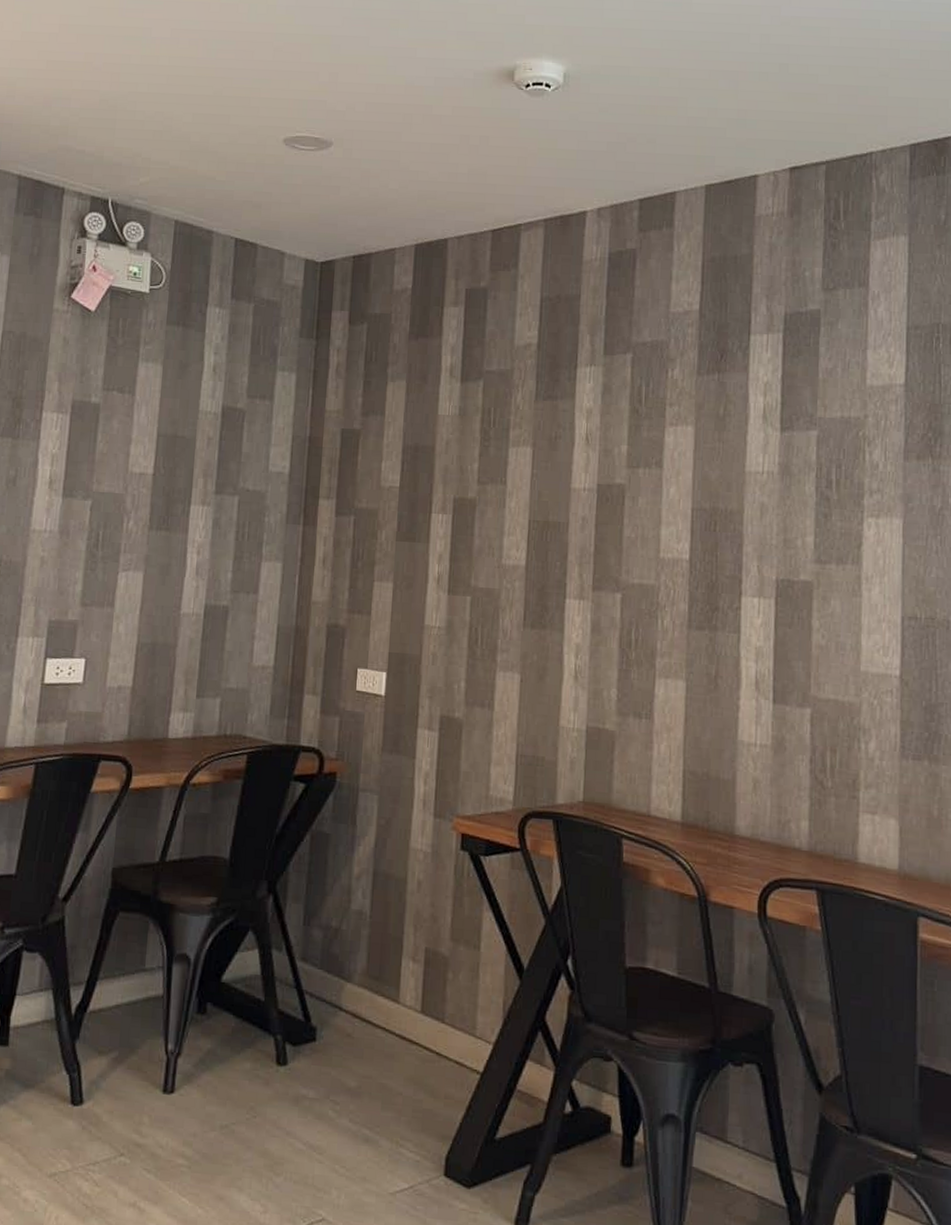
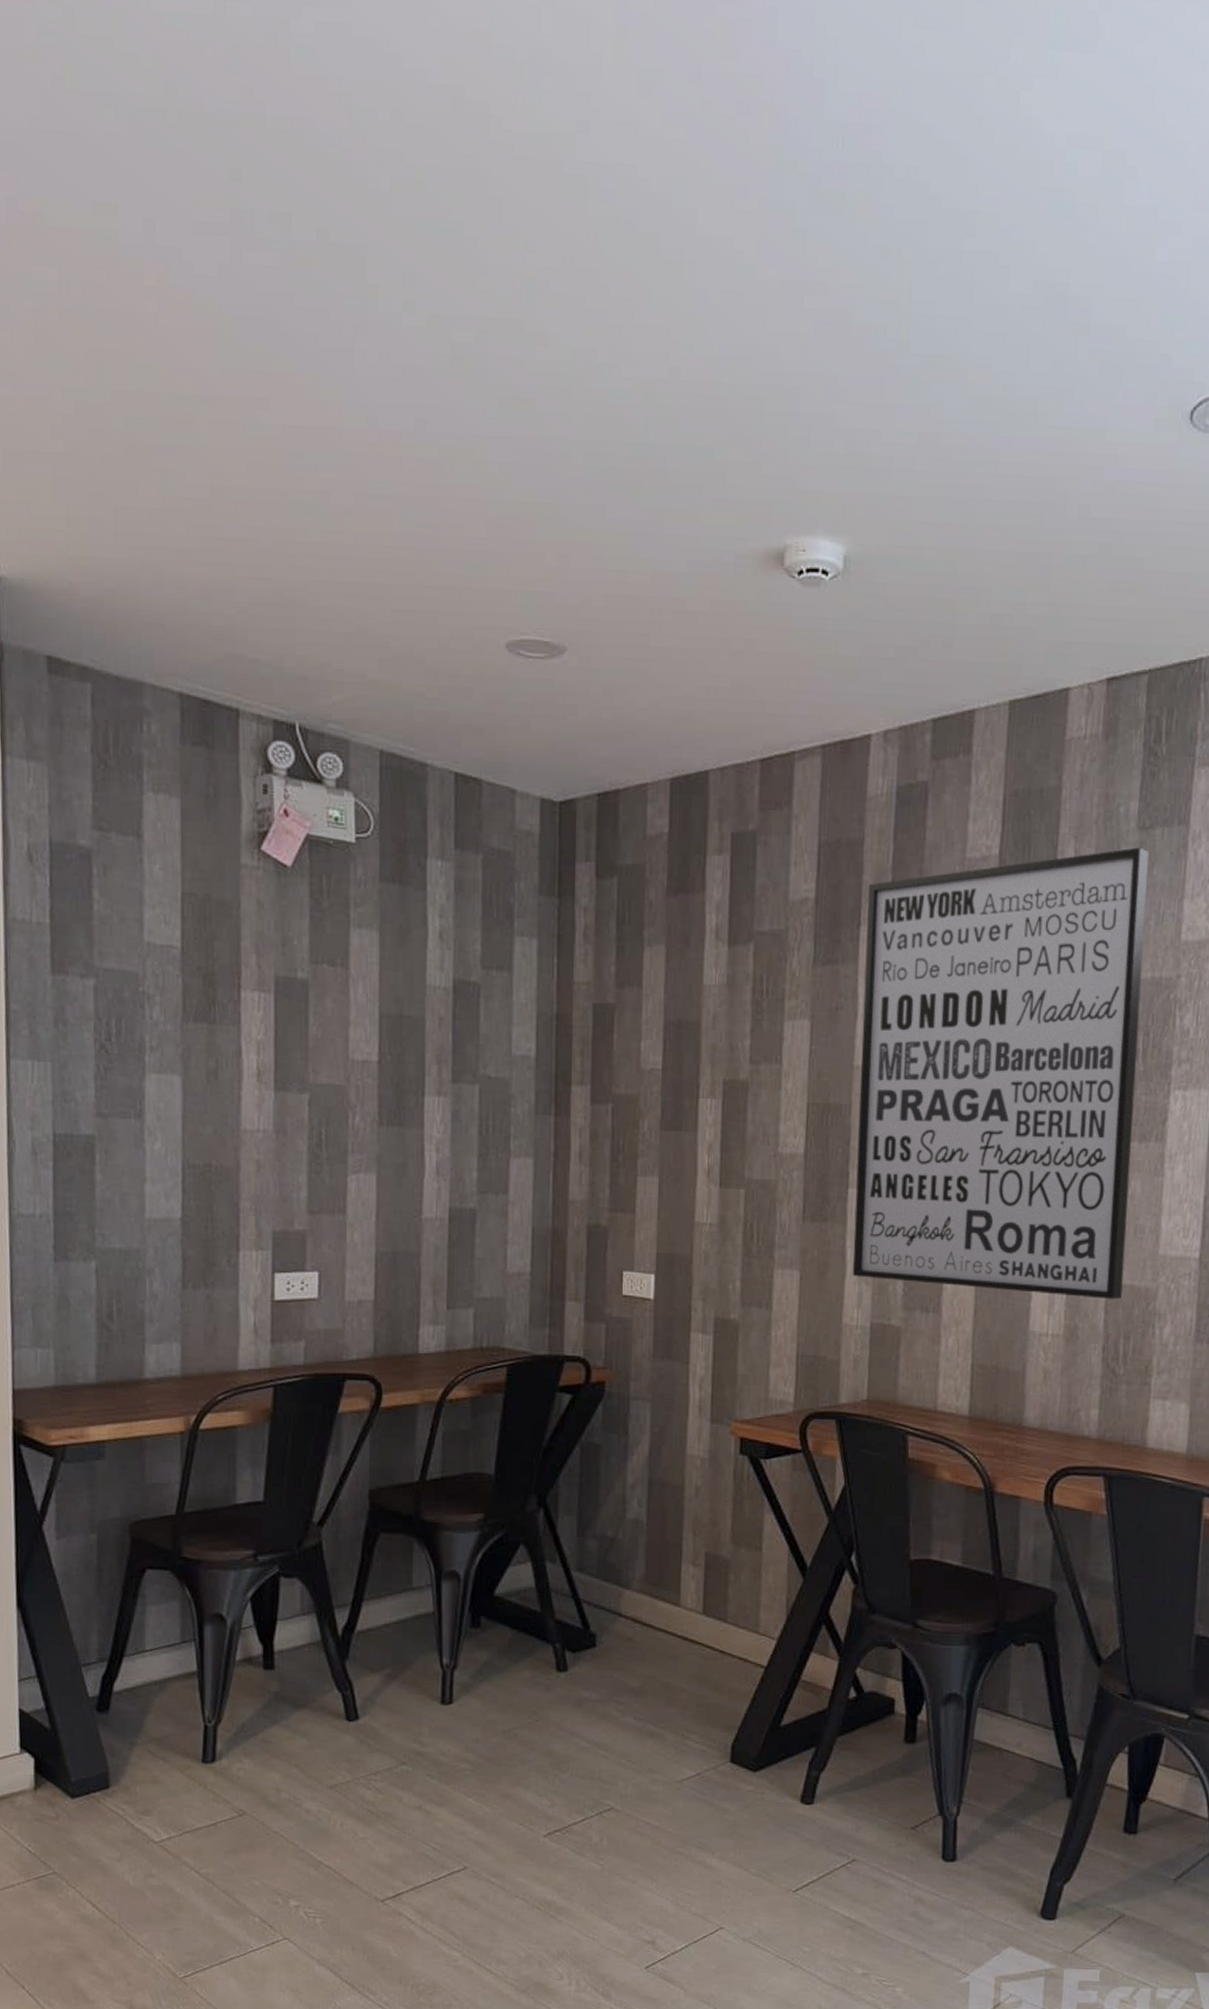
wall art: none [569,305,834,713] -> present [852,847,1149,1300]

